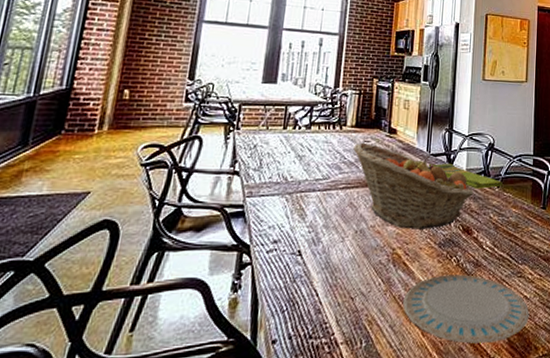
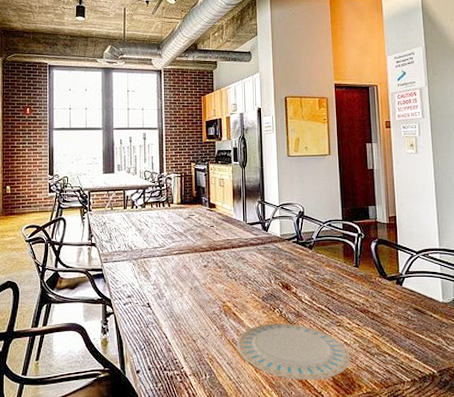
fruit basket: present [353,143,474,229] -> none [181,217,289,286]
dish towel: present [428,163,503,189] -> none [246,231,315,251]

